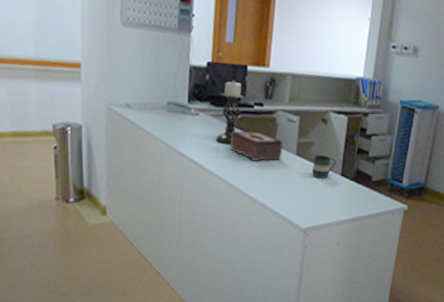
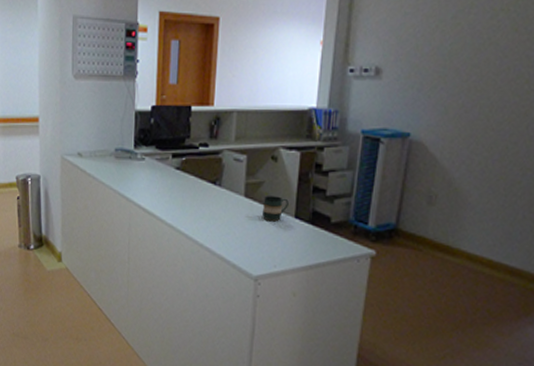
candle holder: present [215,81,244,144] -> none [161,122,189,188]
tissue box: present [230,131,283,161] -> none [175,173,230,205]

